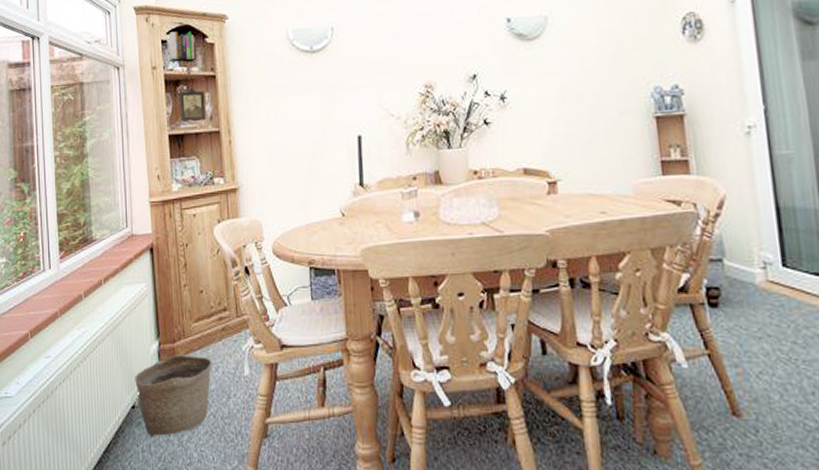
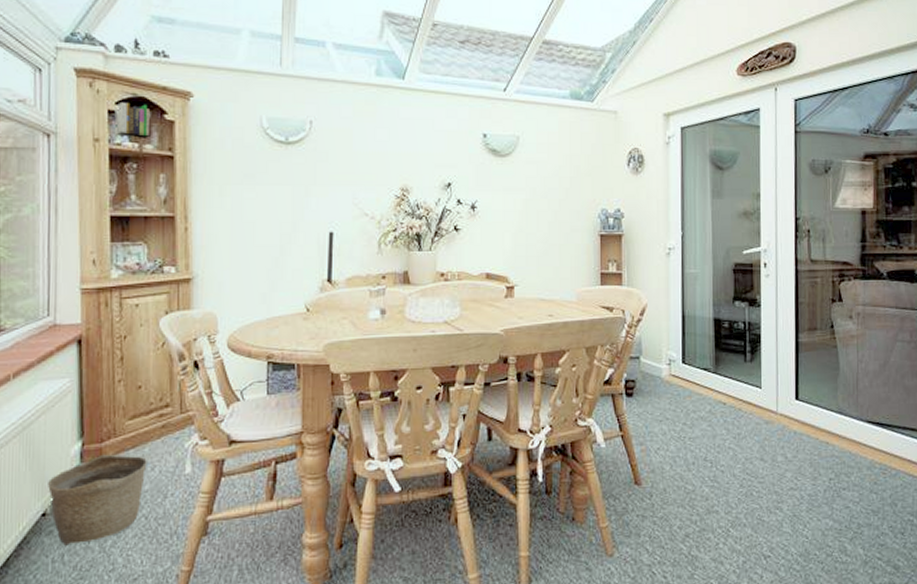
photo frame: present [178,88,206,122] -> none [126,167,159,203]

